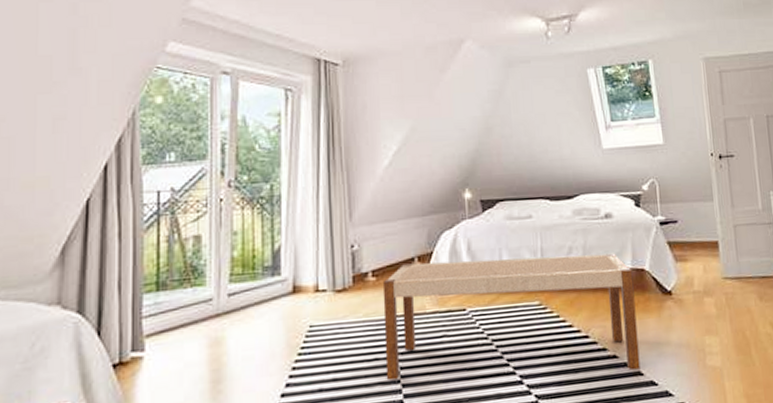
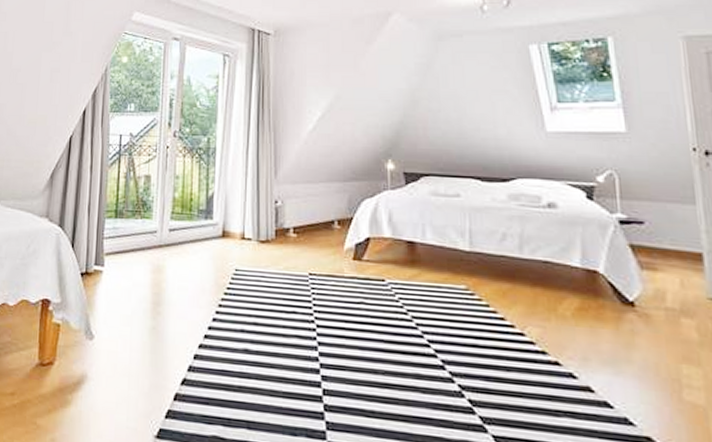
bench: present [382,253,641,381] -> none [303,225,590,385]

